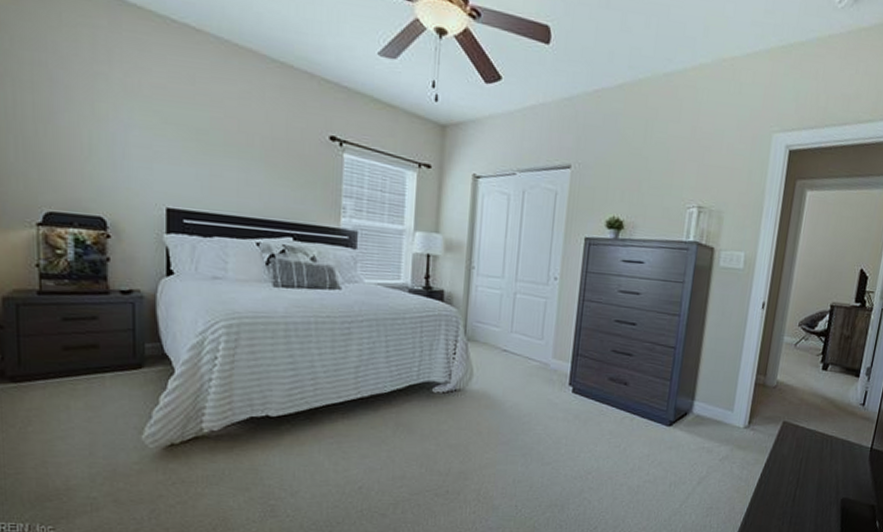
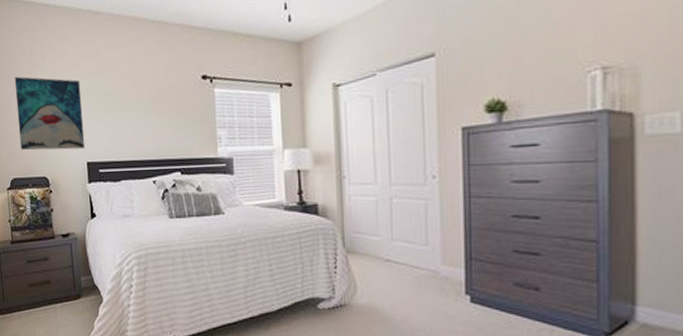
wall art: none [60,81,166,191] -> present [14,76,85,150]

